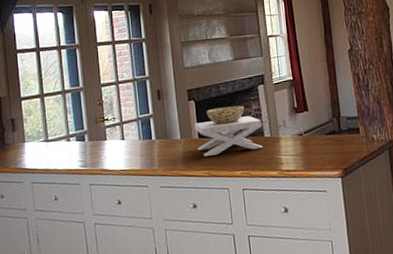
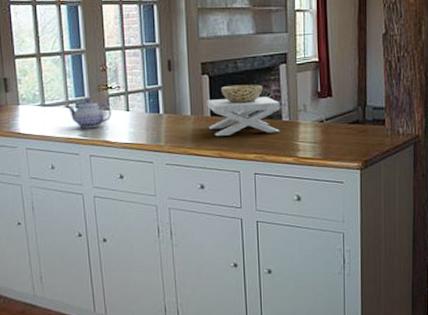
teapot: none [68,131,109,160] -> present [67,98,112,129]

